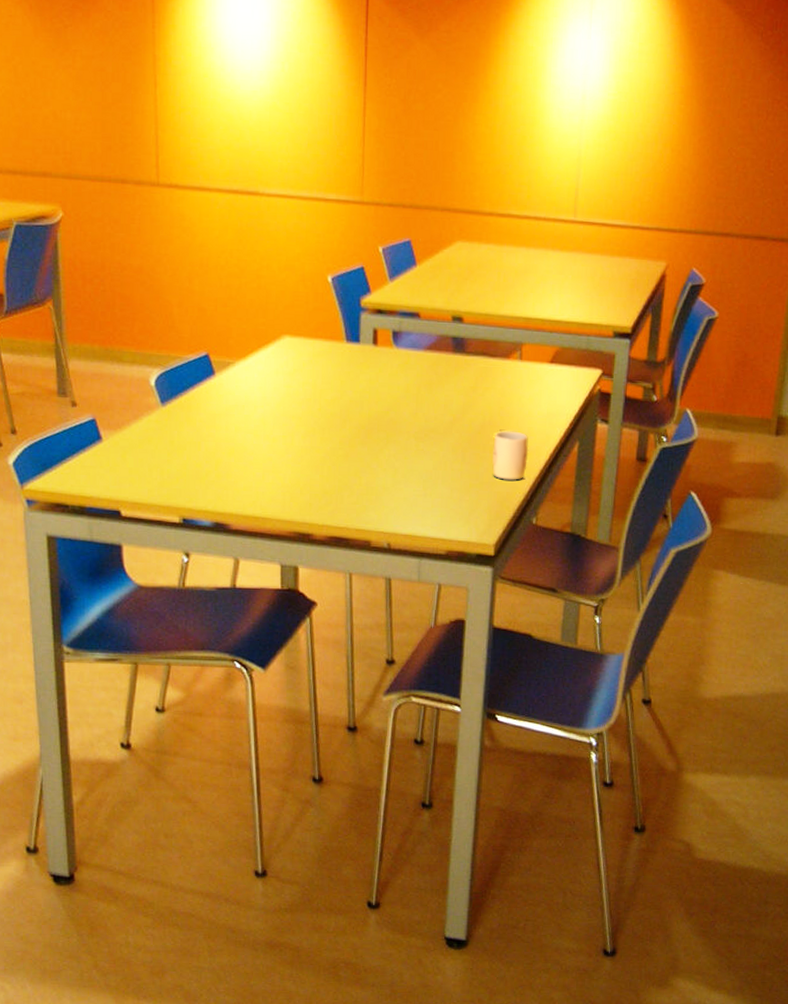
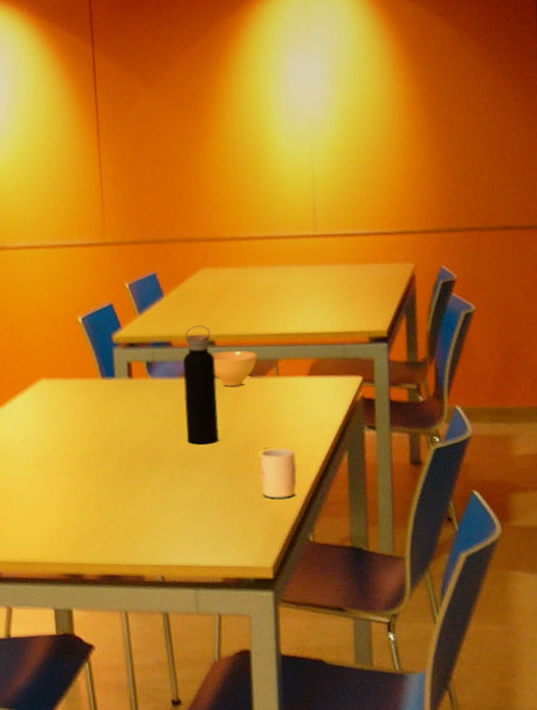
water bottle: none [425,299,461,420] -> present [182,325,219,445]
bowl: none [458,328,503,365] -> present [212,350,257,387]

